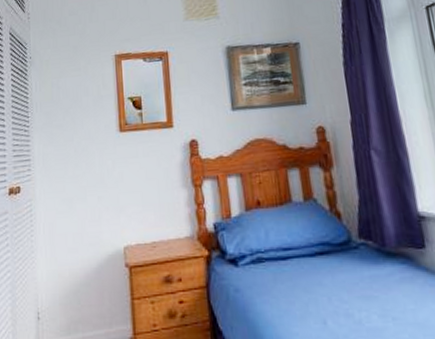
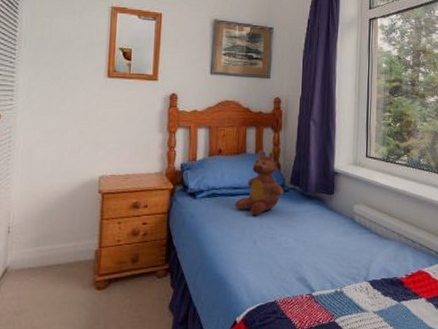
teddy bear: none [288,196,353,286] -> present [234,150,284,216]

